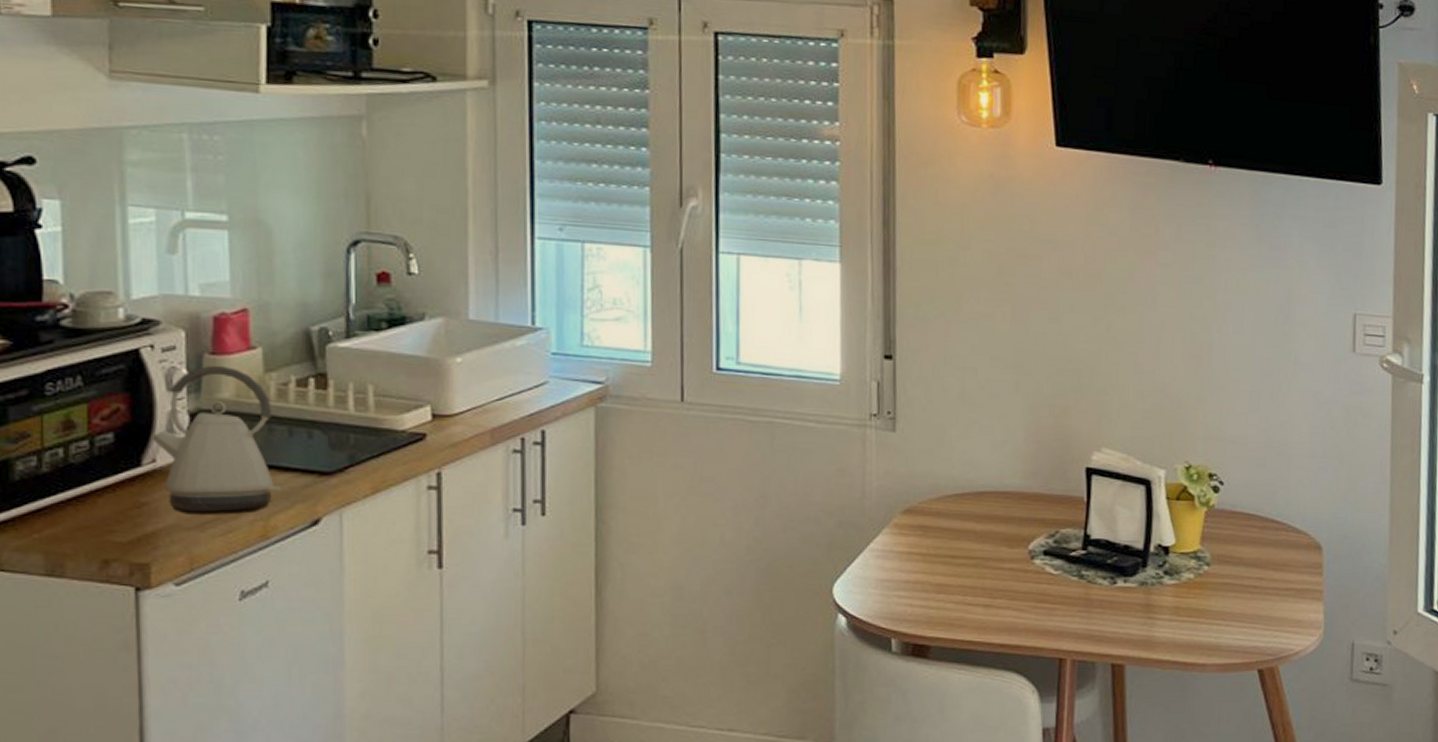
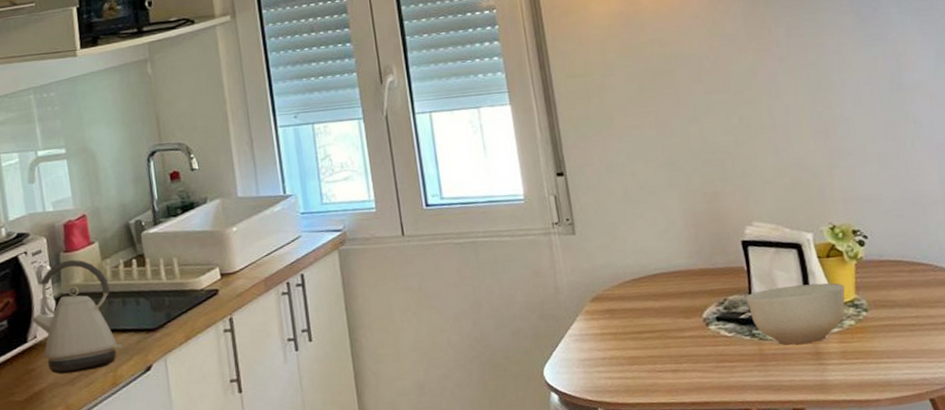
bowl: none [1079,526,1191,593] -> present [745,283,845,345]

